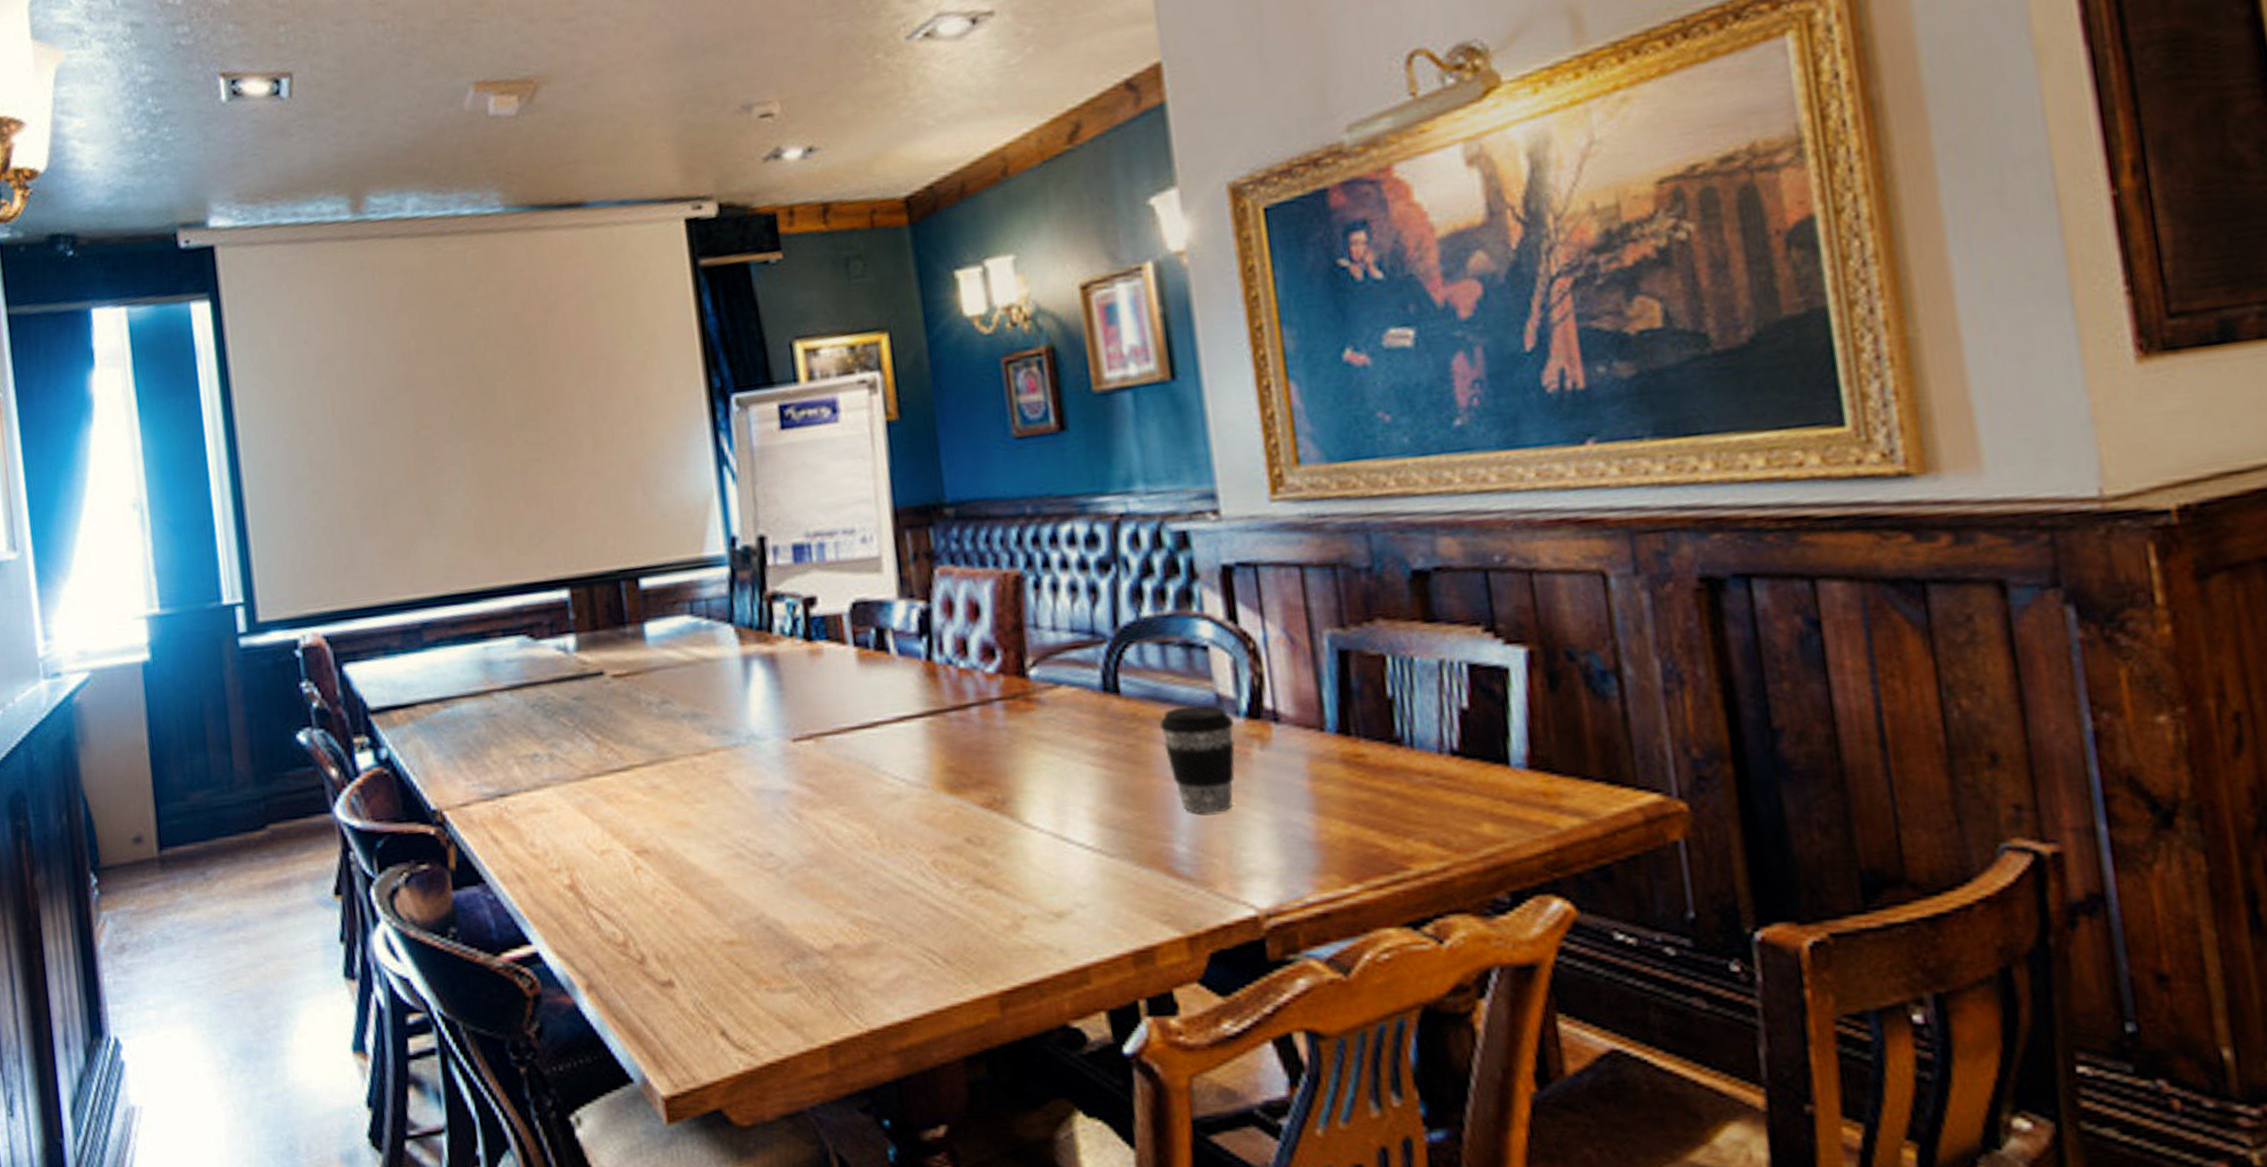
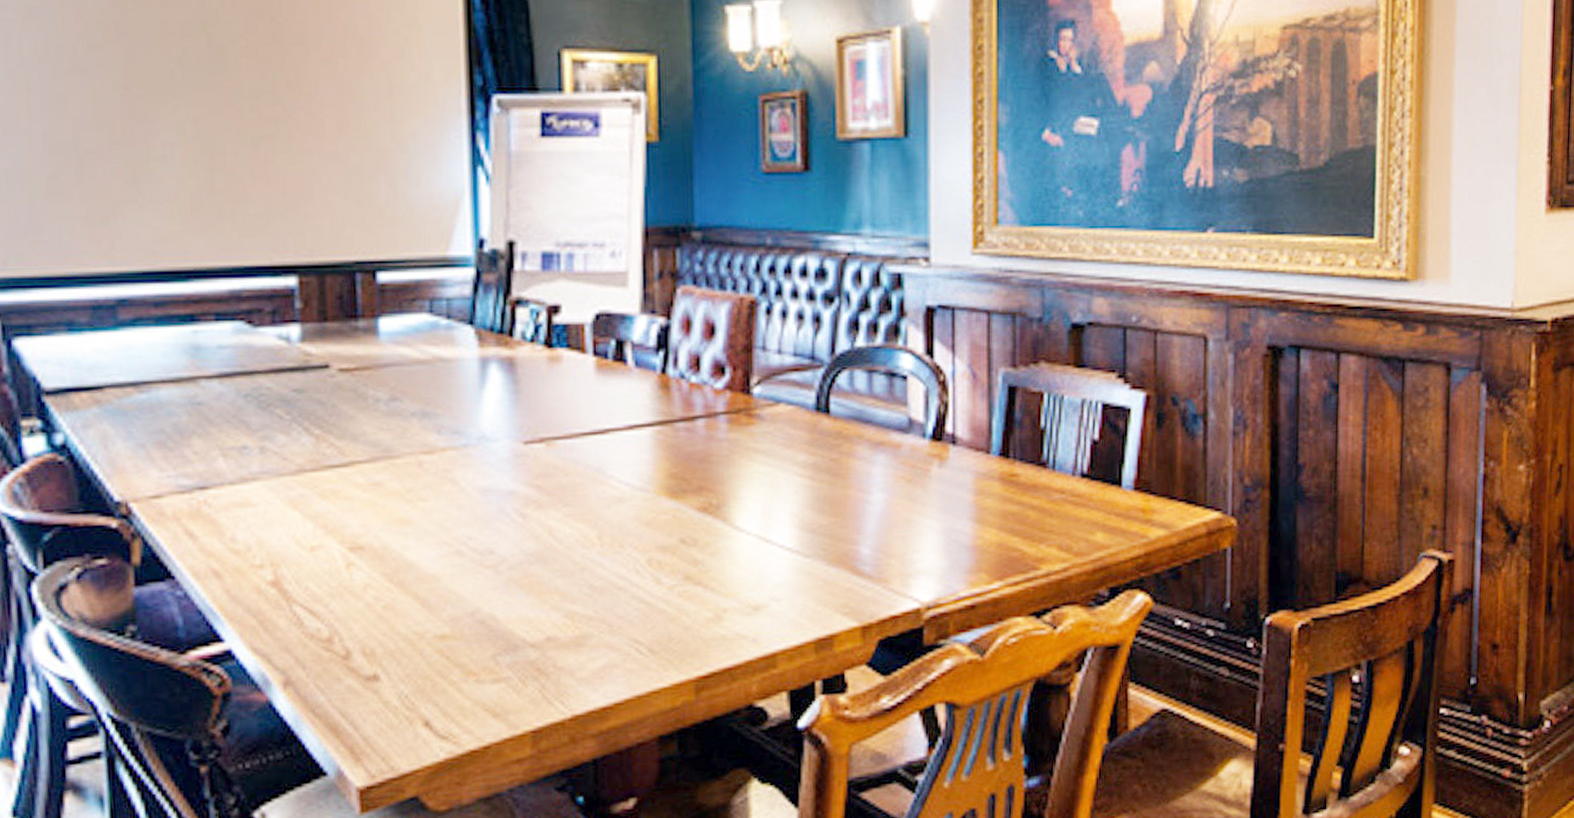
coffee cup: present [1160,705,1236,814] -> none [860,427,920,521]

